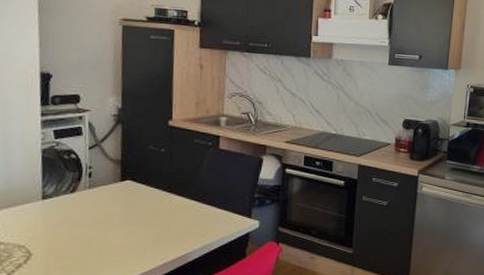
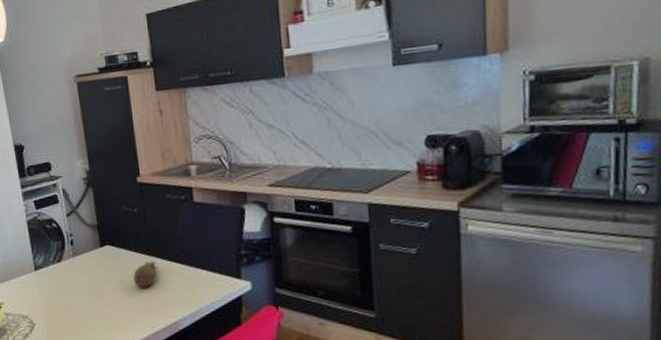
fruit: none [150,196,177,222] -> present [133,260,159,288]

